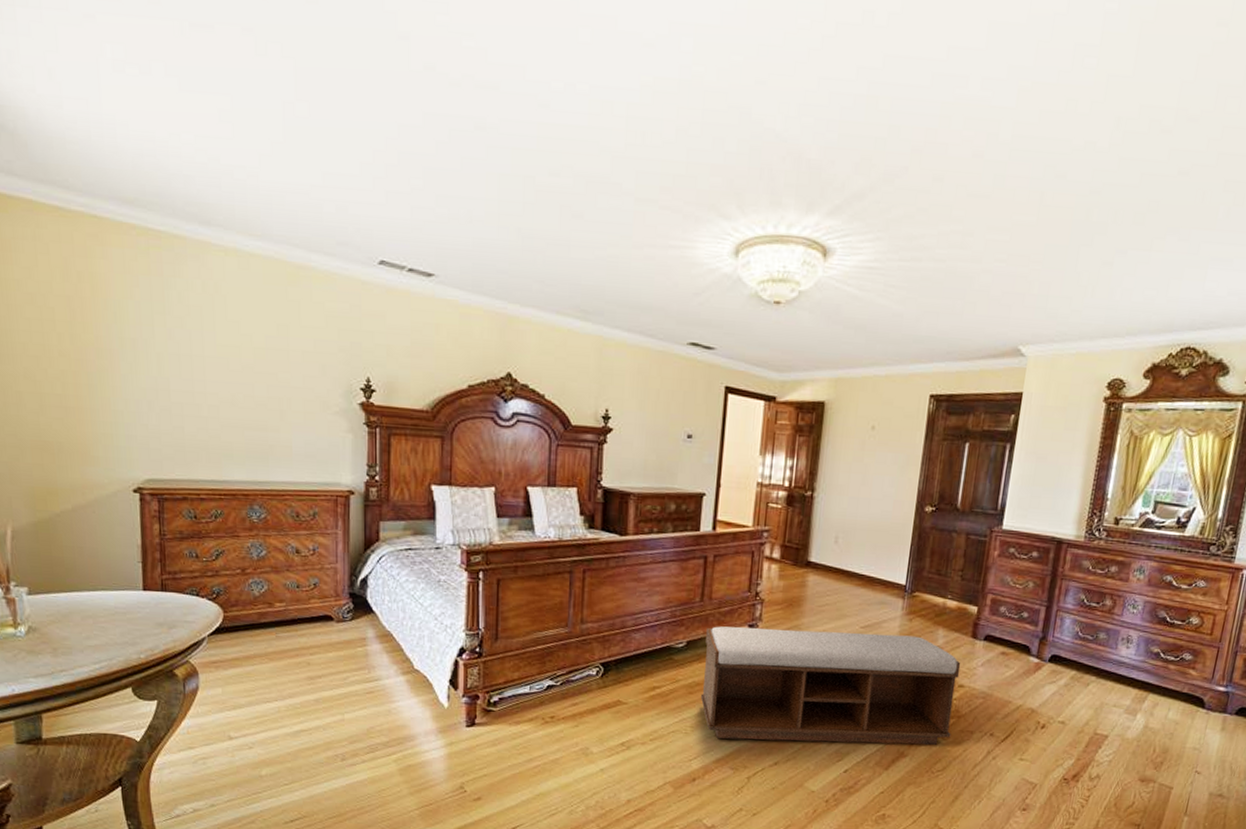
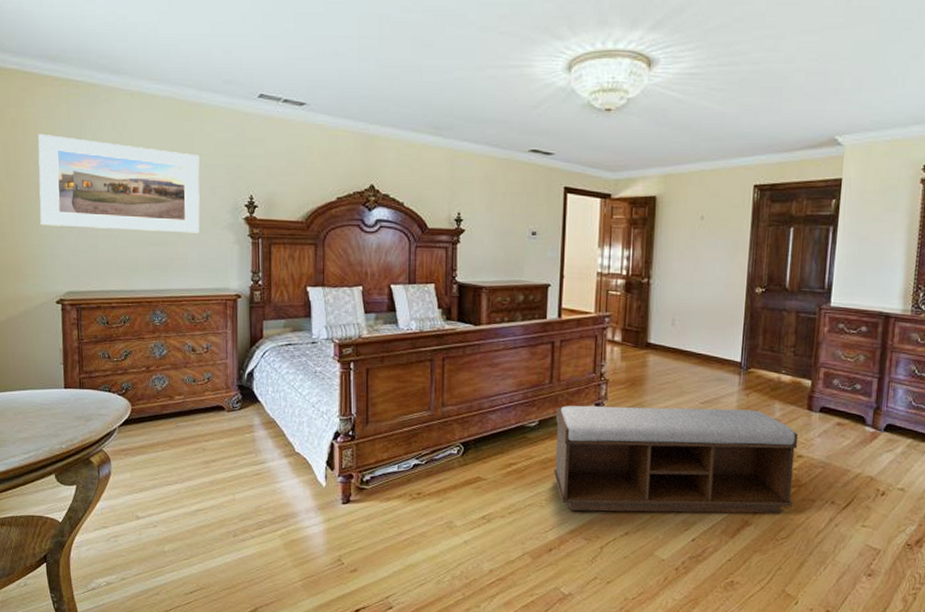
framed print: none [110,291,308,419] -> present [38,133,200,234]

